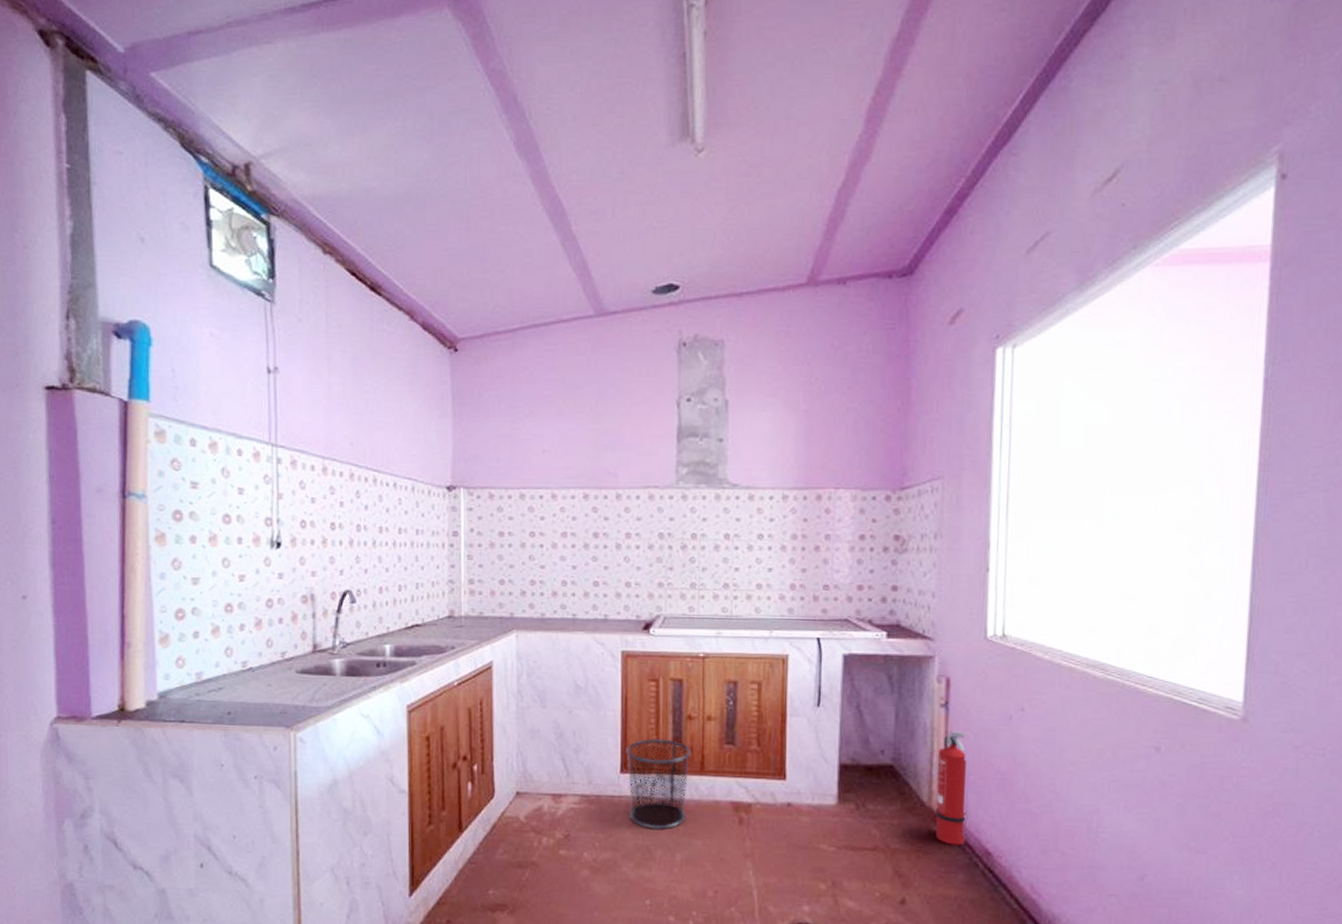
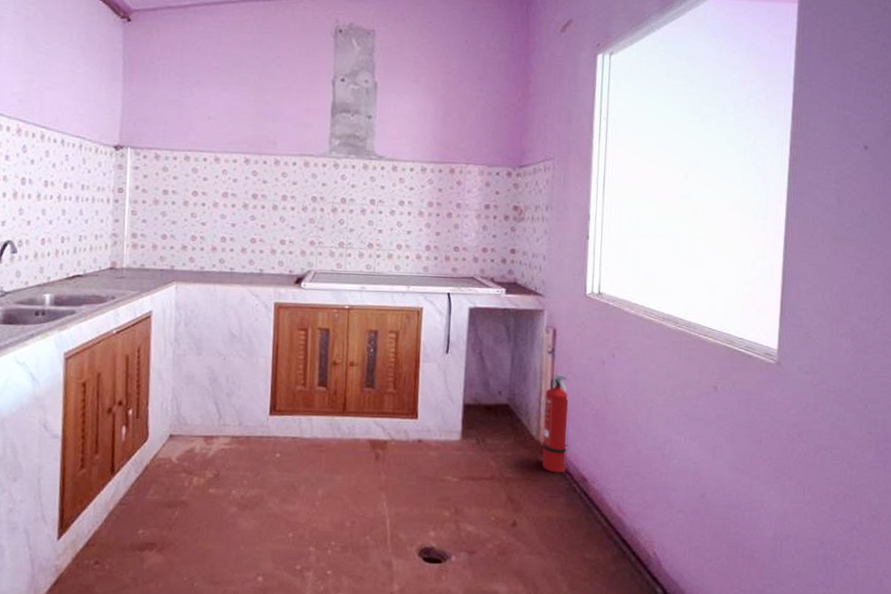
waste bin: present [626,738,691,830] -> none [275,382,335,467]

